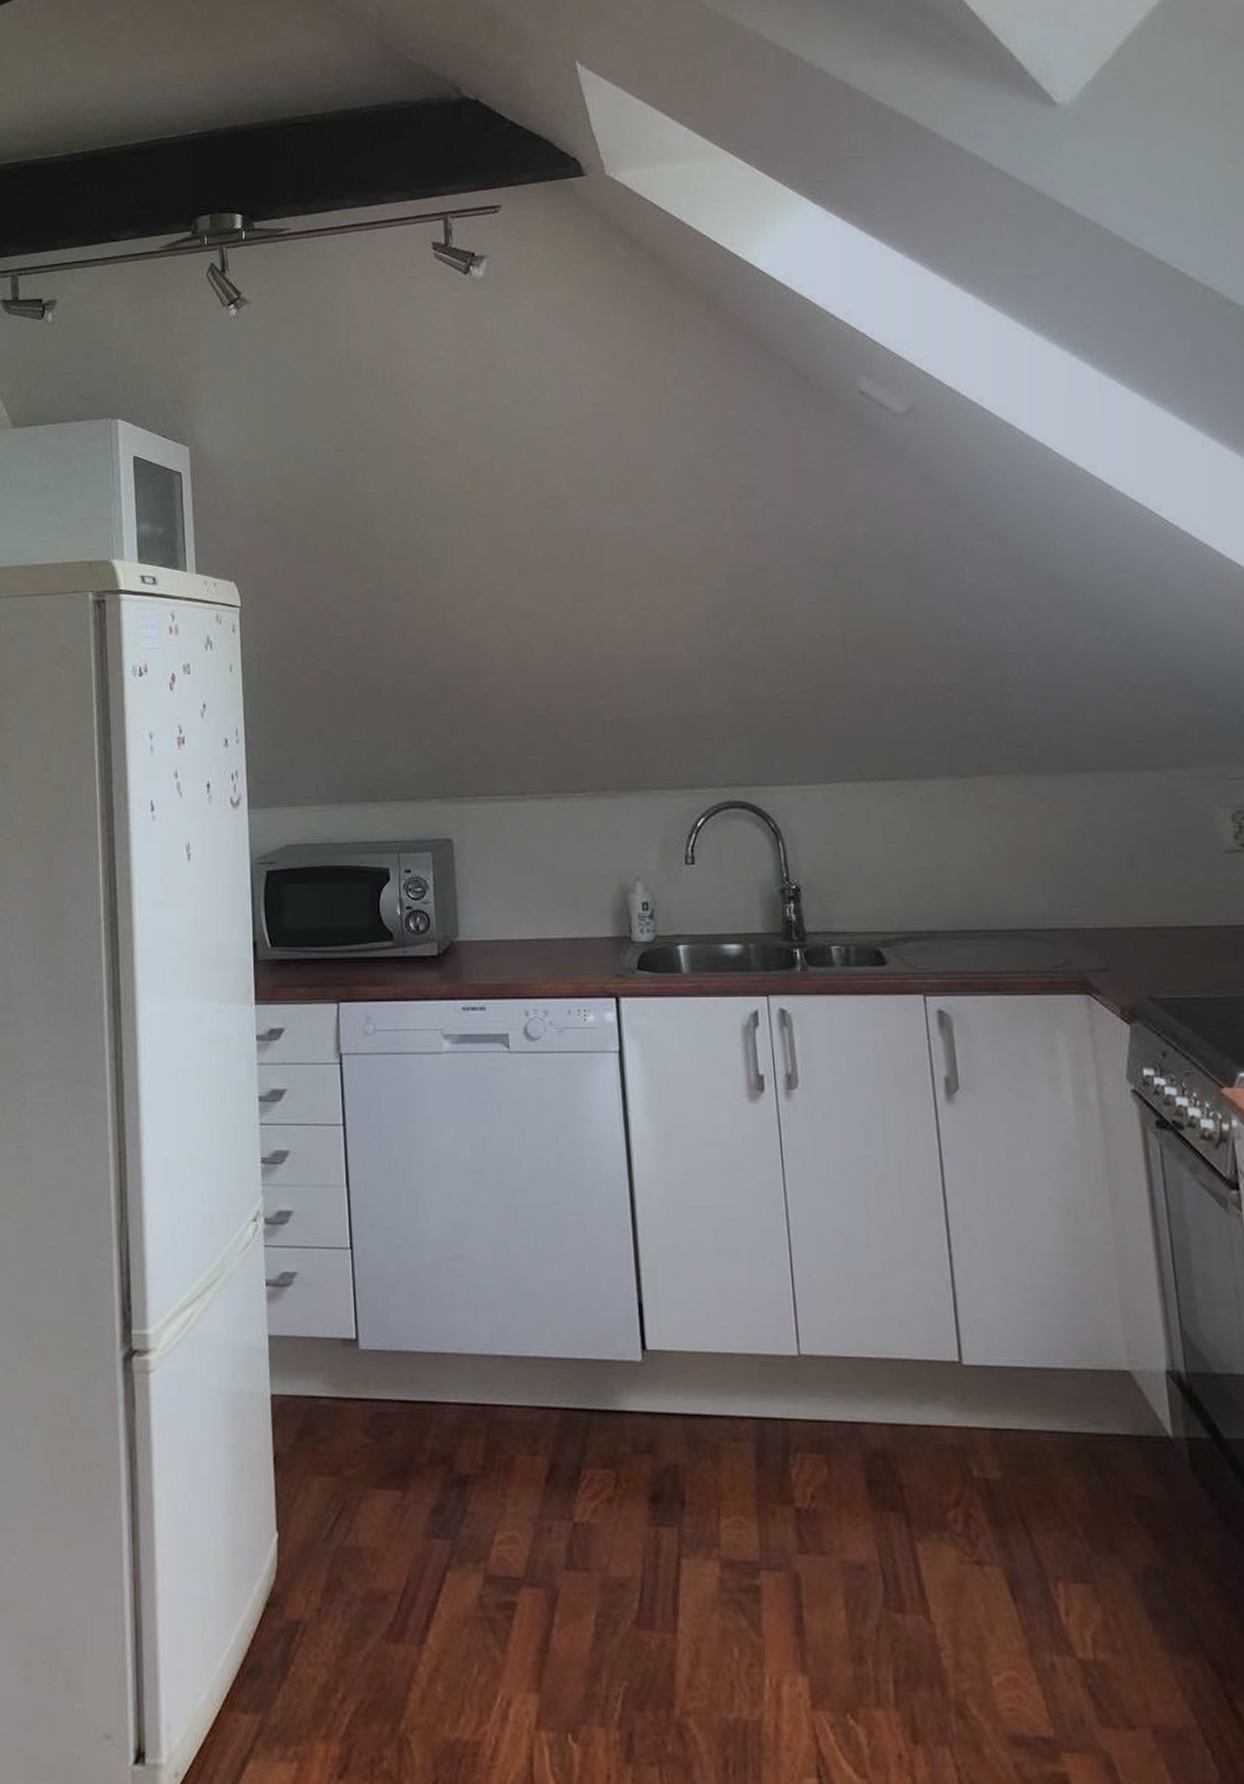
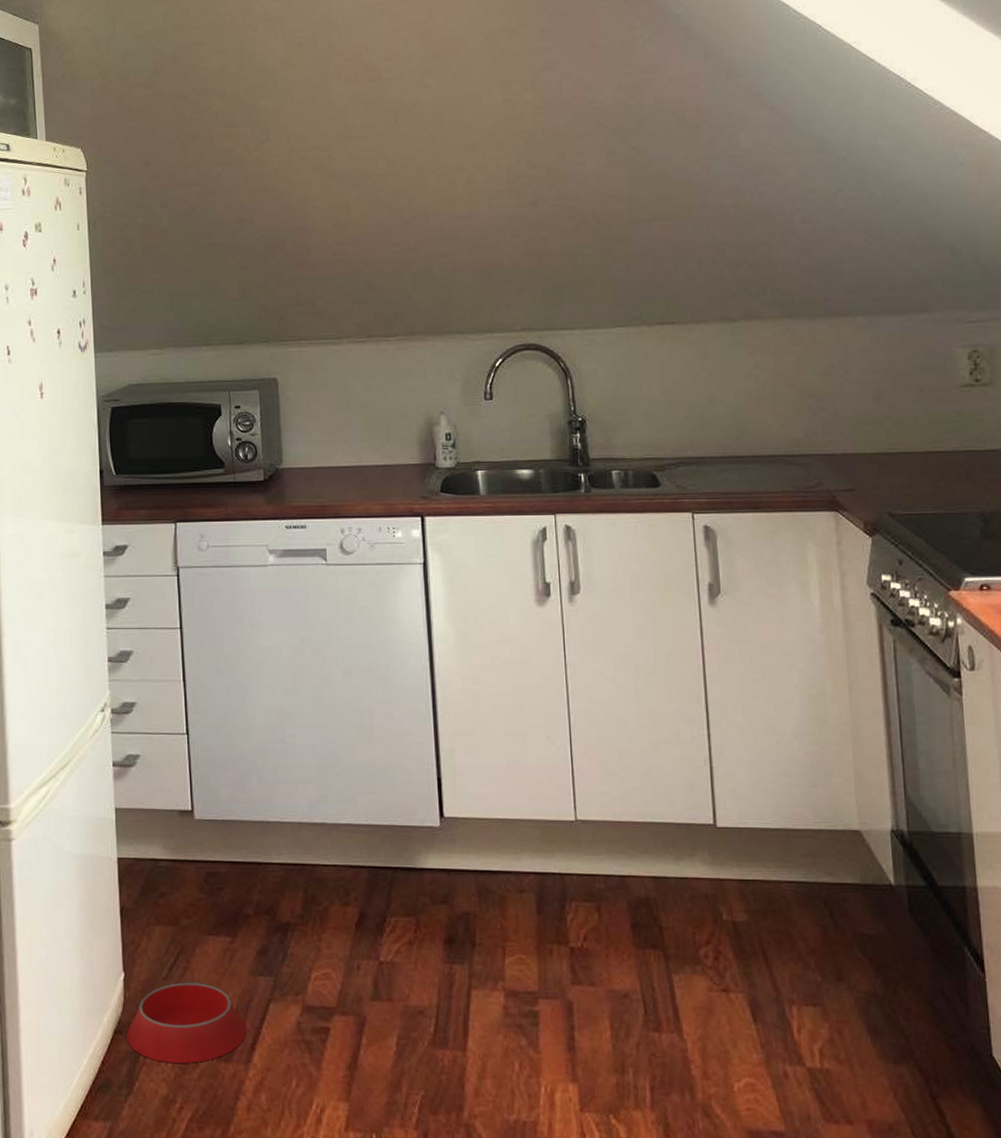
pet bowl: none [279,1545,420,1644] -> present [126,982,247,1063]

